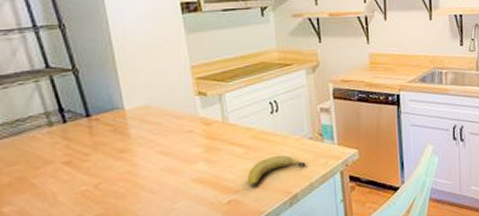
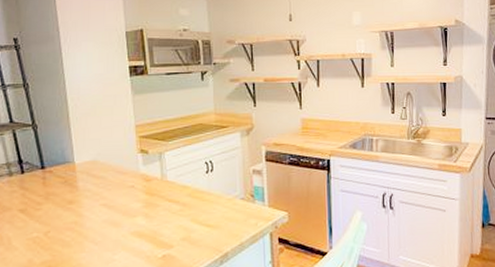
fruit: present [248,155,306,187] -> none [182,213,237,243]

